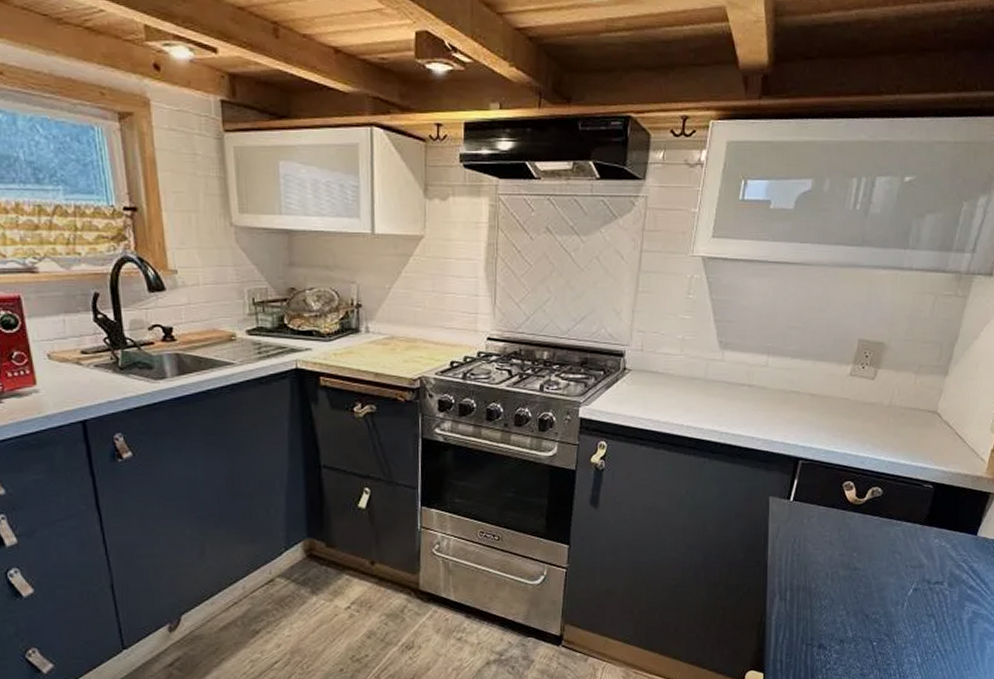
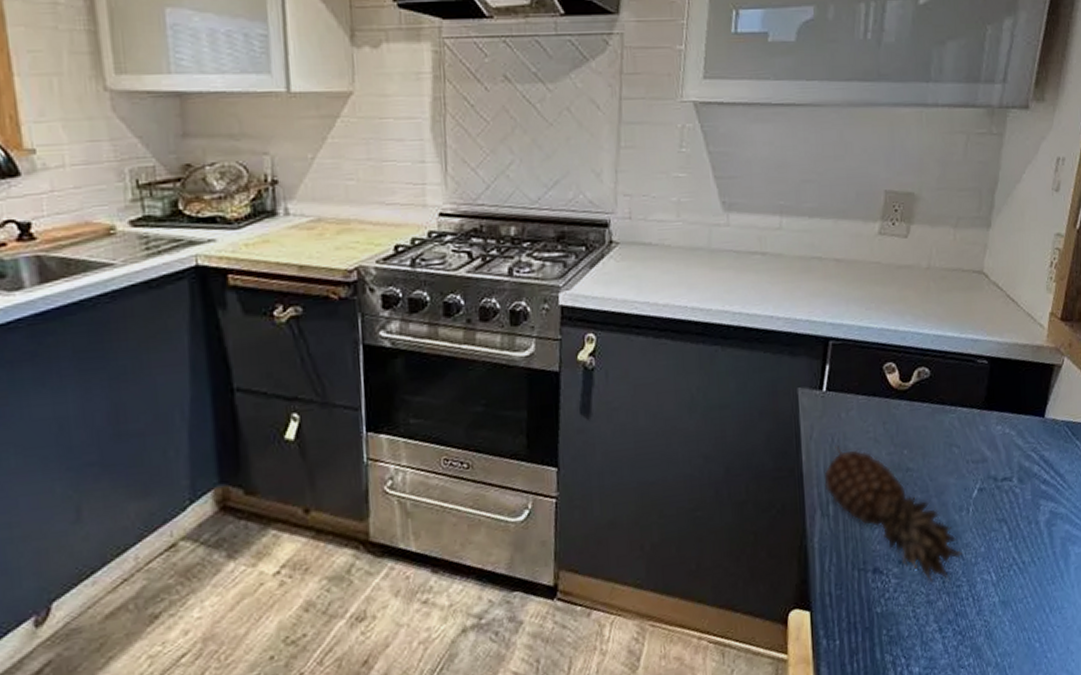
fruit: none [784,545,894,660] -> present [824,446,962,583]

